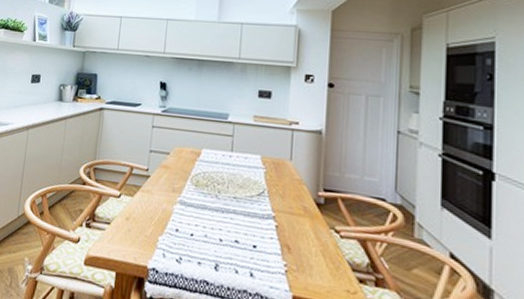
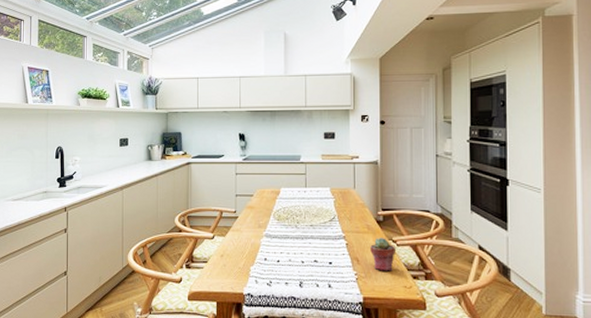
potted succulent: none [305,224,338,269] -> present [370,238,395,271]

